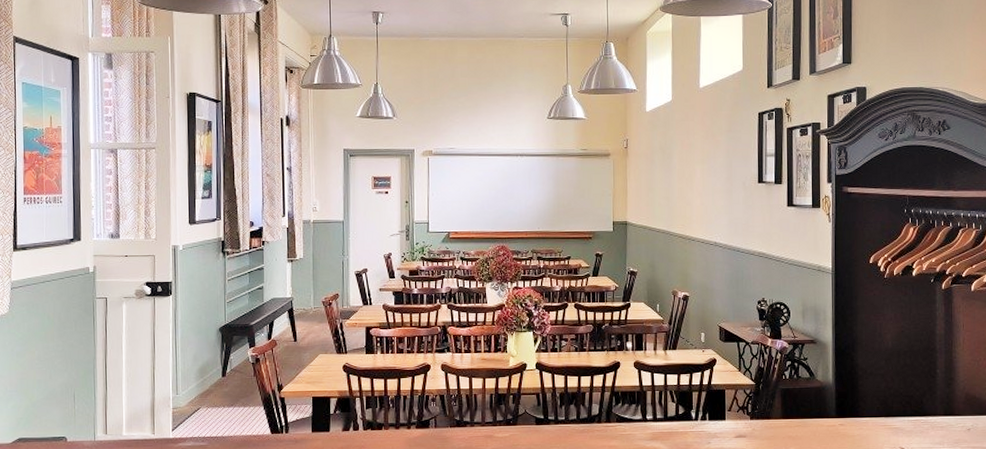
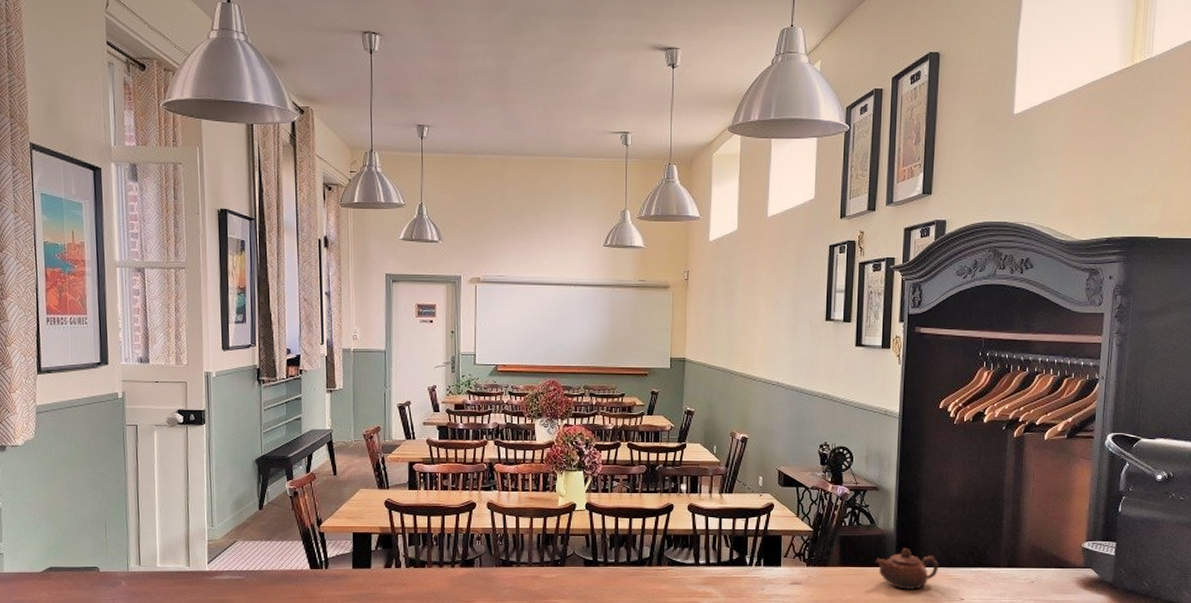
teapot: none [816,399,877,440] -> present [875,548,938,589]

